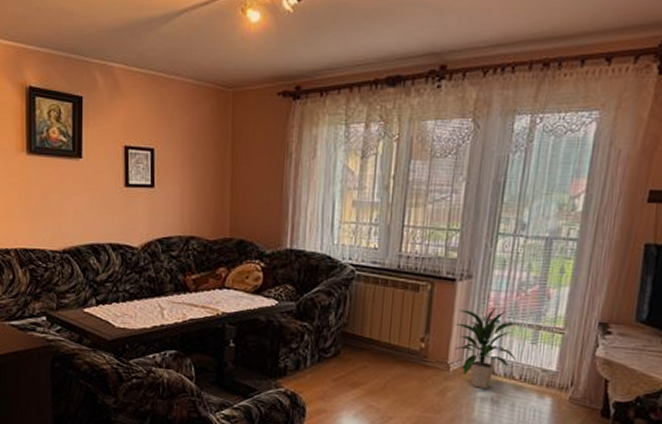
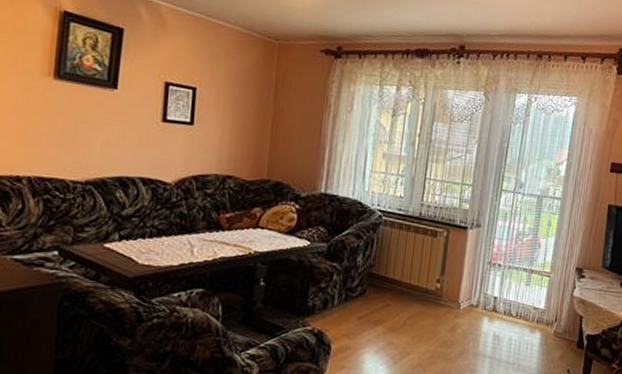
indoor plant: present [454,307,517,389] -> none [465,253,515,325]

